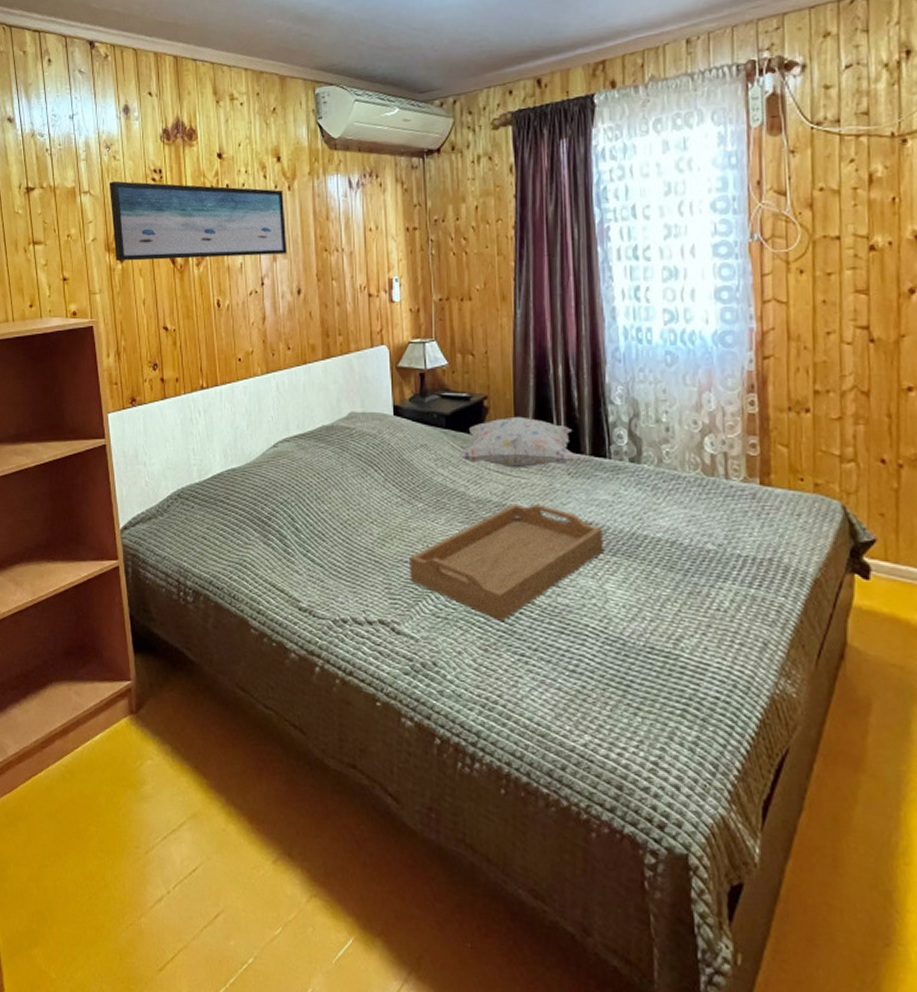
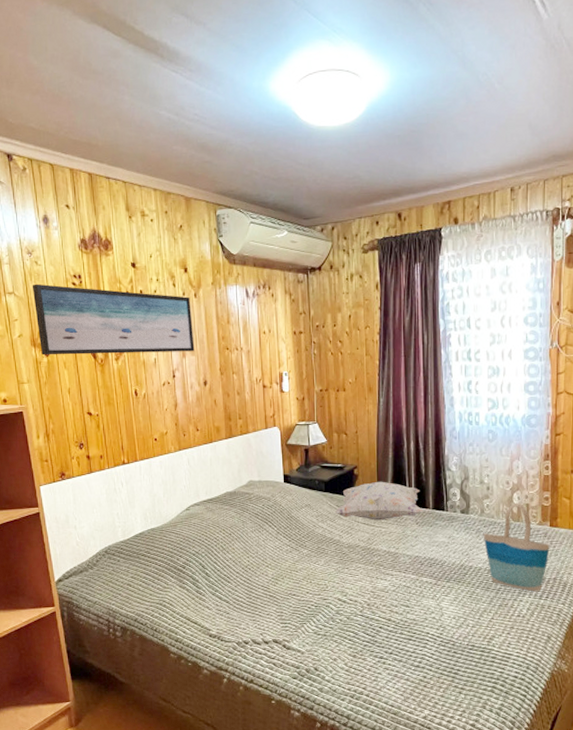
serving tray: present [409,504,603,621] -> none [297,547,441,634]
tote bag: none [662,450,761,577] -> present [483,502,550,592]

